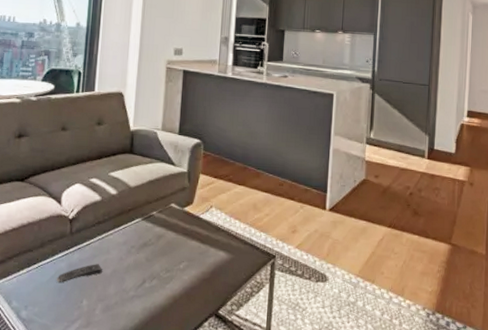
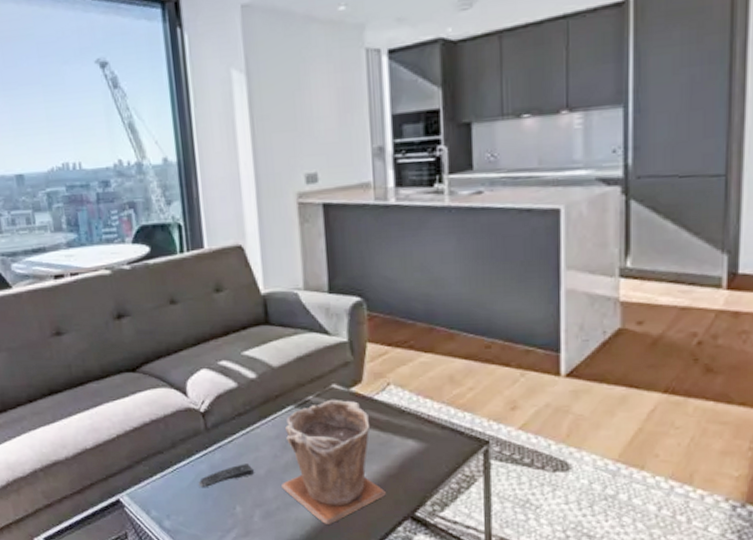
plant pot: none [122,215,199,319] -> present [281,399,386,525]

